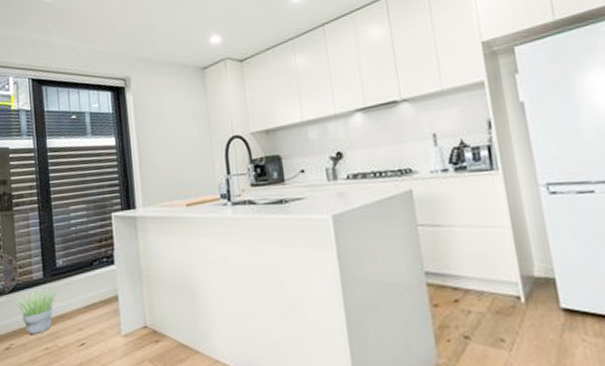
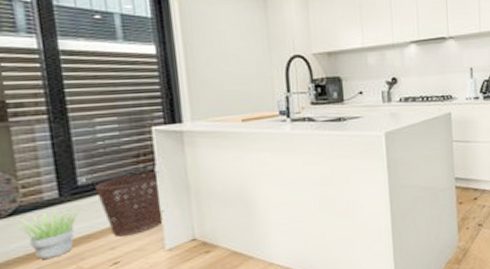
basket: none [68,256,121,318] -> present [94,171,164,237]

